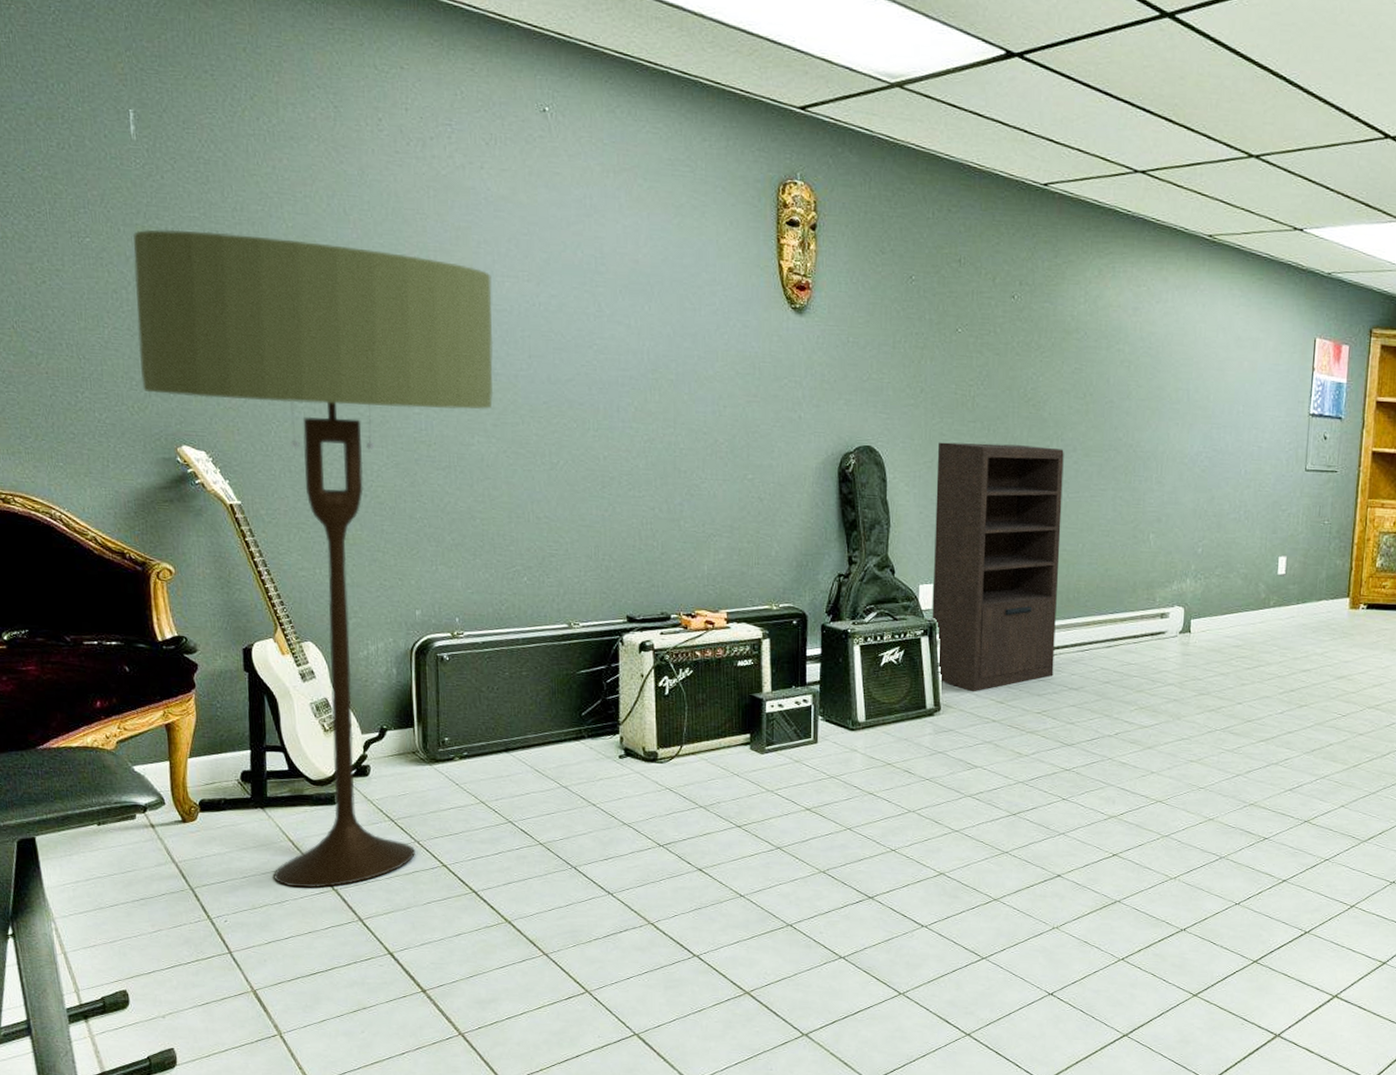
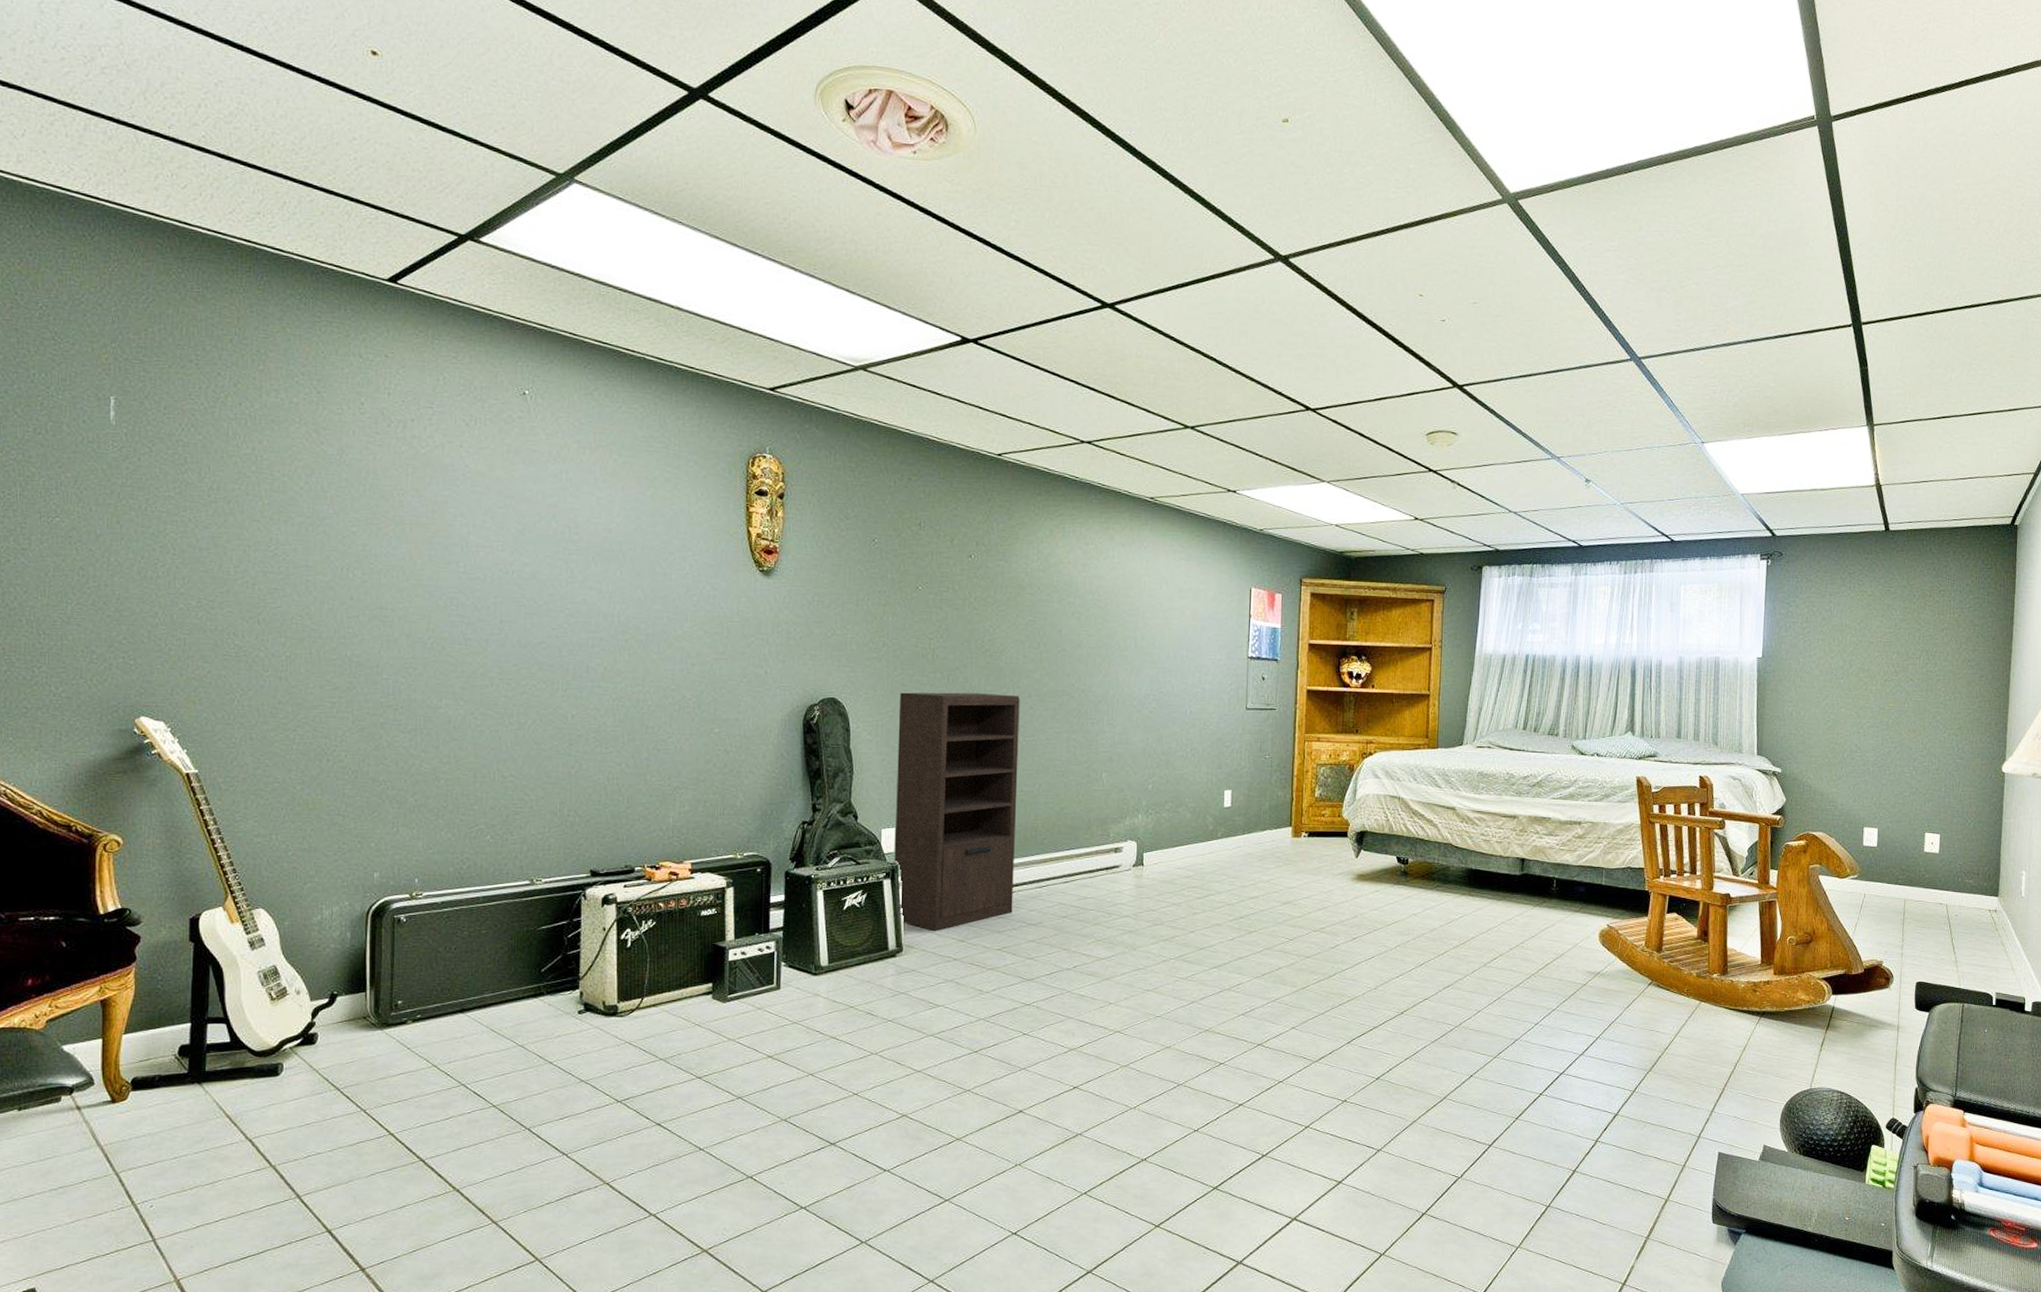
floor lamp: present [132,229,494,889] -> none [102,508,466,1166]

